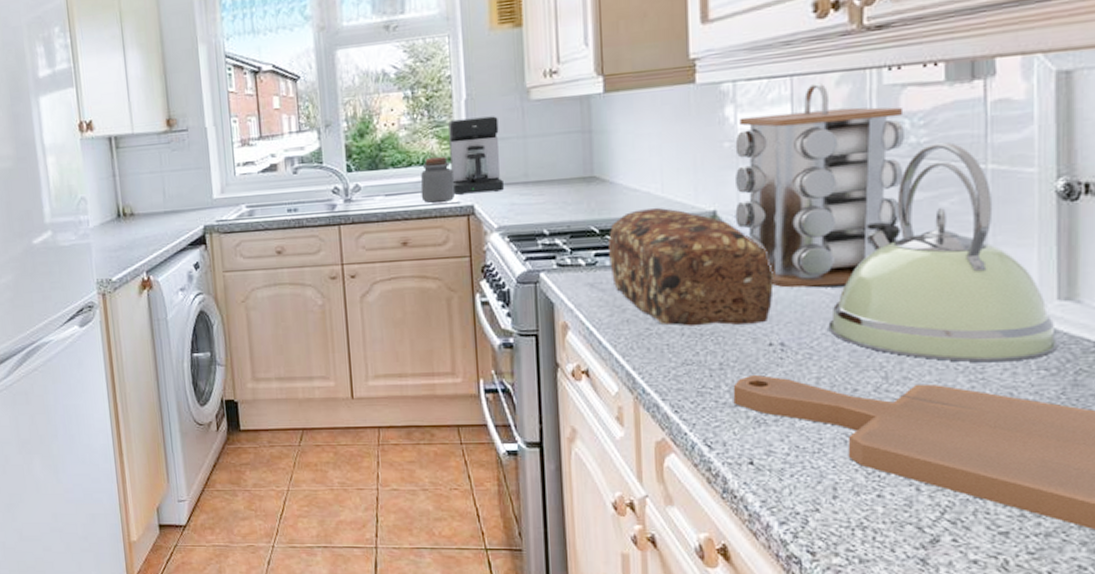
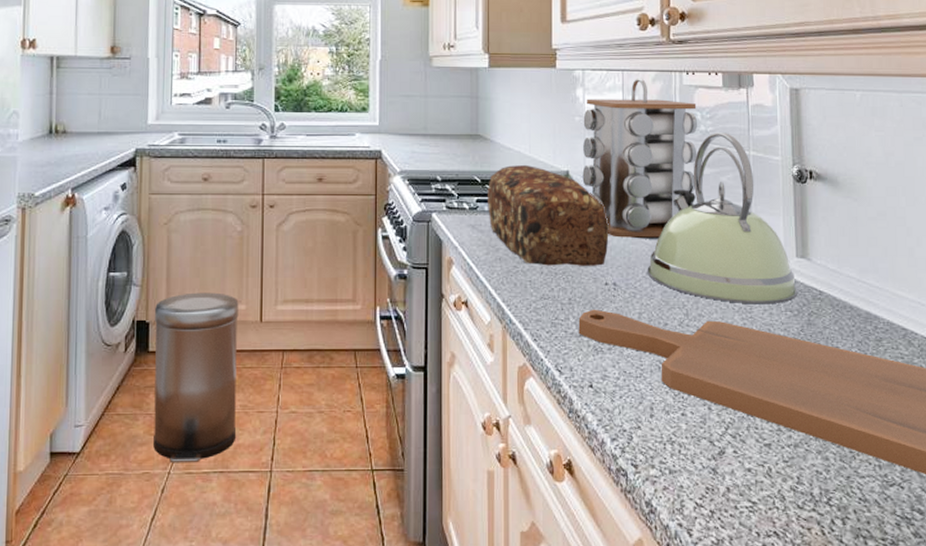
pedal bin: none [242,370,336,538] -> present [153,292,239,464]
jar: present [420,157,456,203] -> none [337,106,367,145]
coffee maker: present [448,116,504,196] -> none [364,76,407,141]

